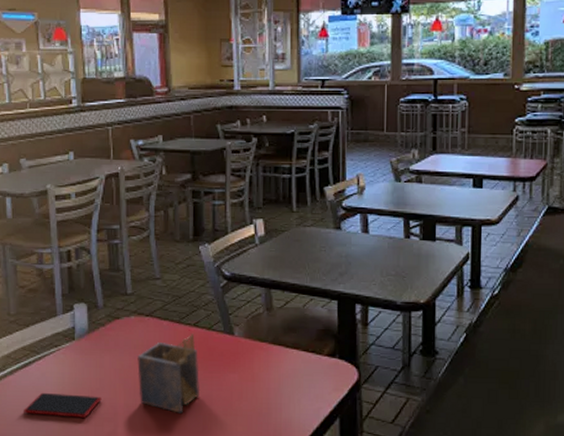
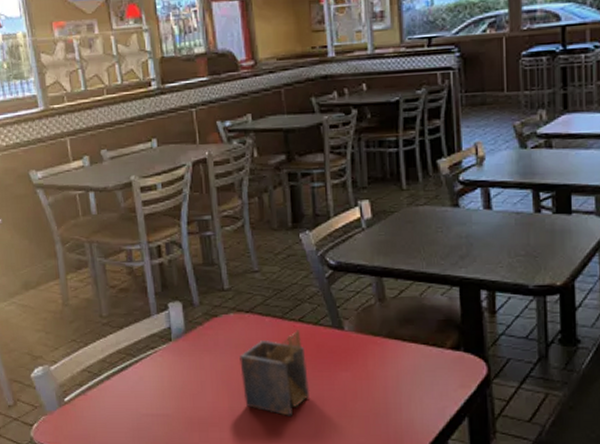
smartphone: present [24,392,102,418] -> none [123,397,204,423]

